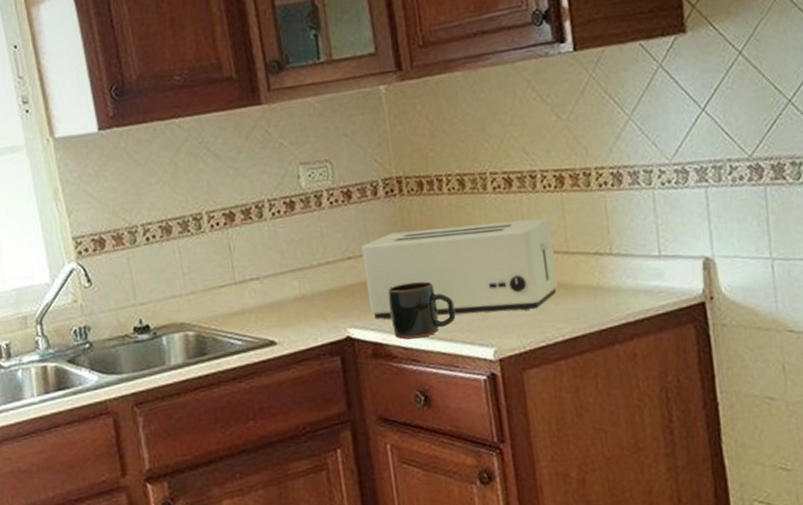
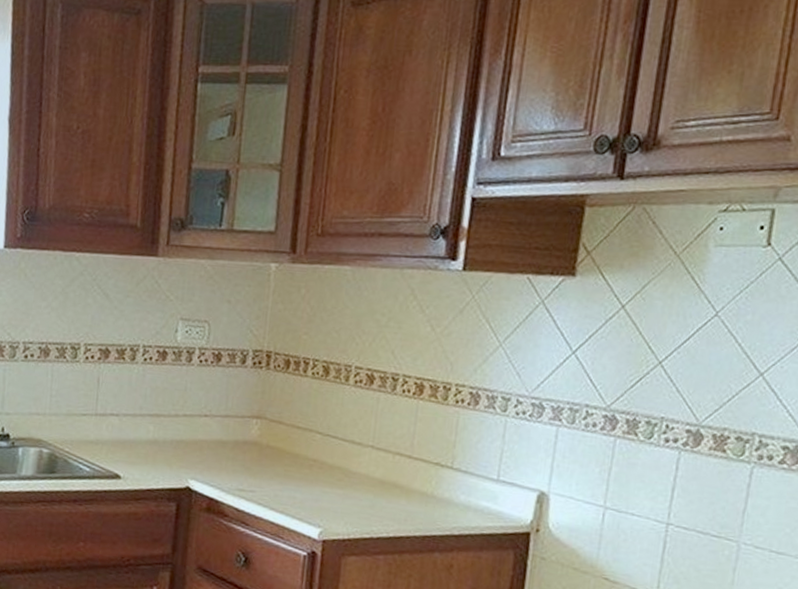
toaster: present [361,218,558,320] -> none [213,401,402,503]
mug: present [387,281,456,339] -> none [230,450,293,504]

